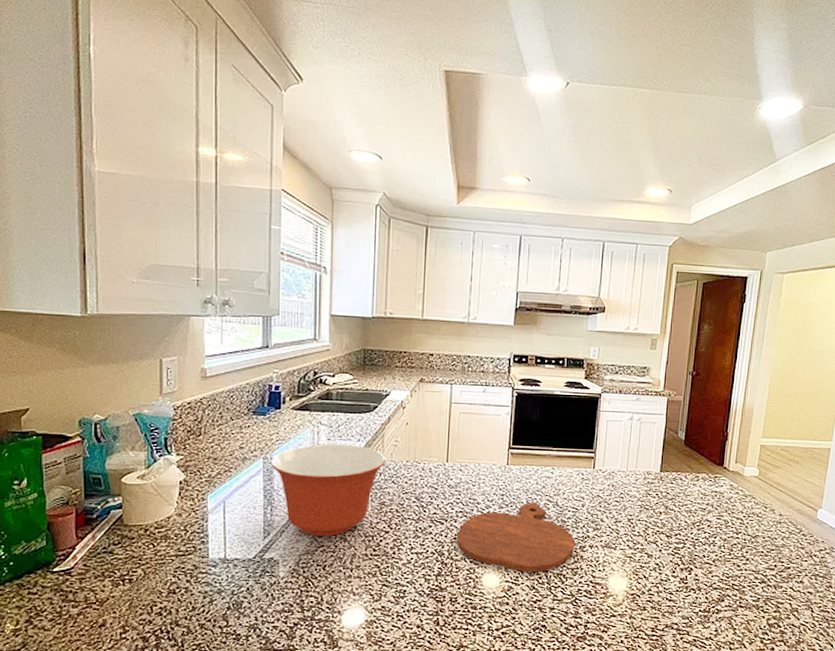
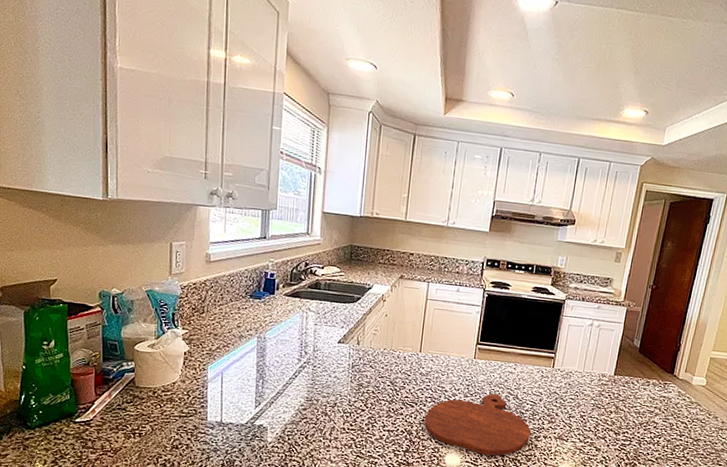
mixing bowl: present [271,444,386,536] -> none [264,328,366,410]

